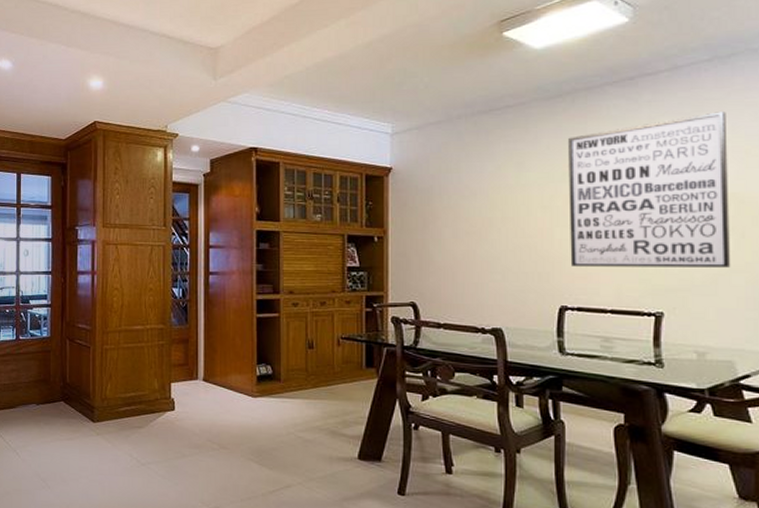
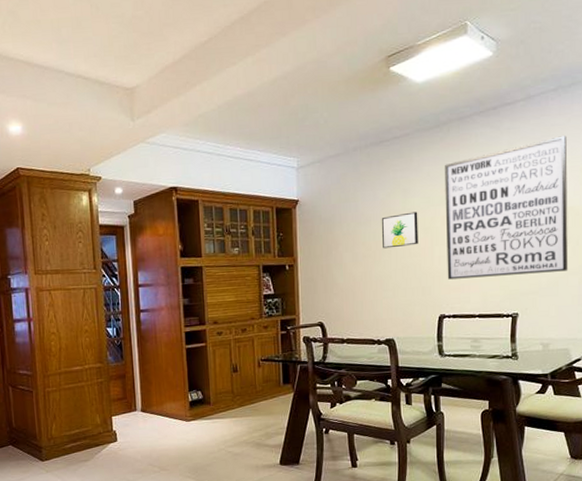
wall art: none [489,188,534,226] -> present [381,212,418,249]

